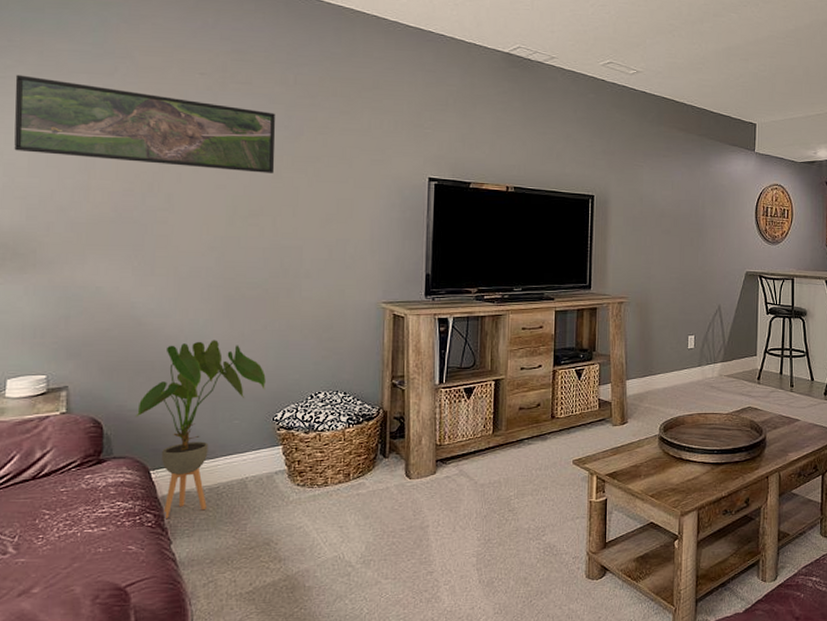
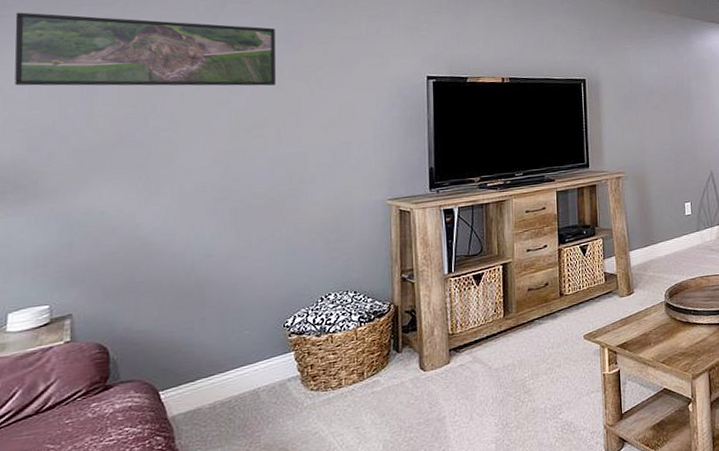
house plant: present [136,340,266,518] -> none [143,252,275,439]

